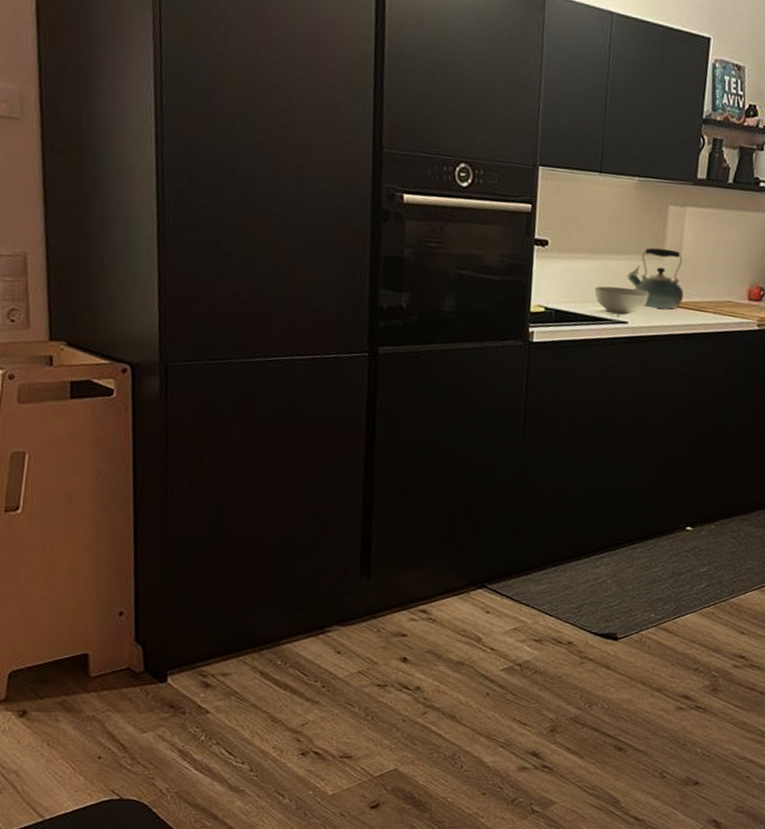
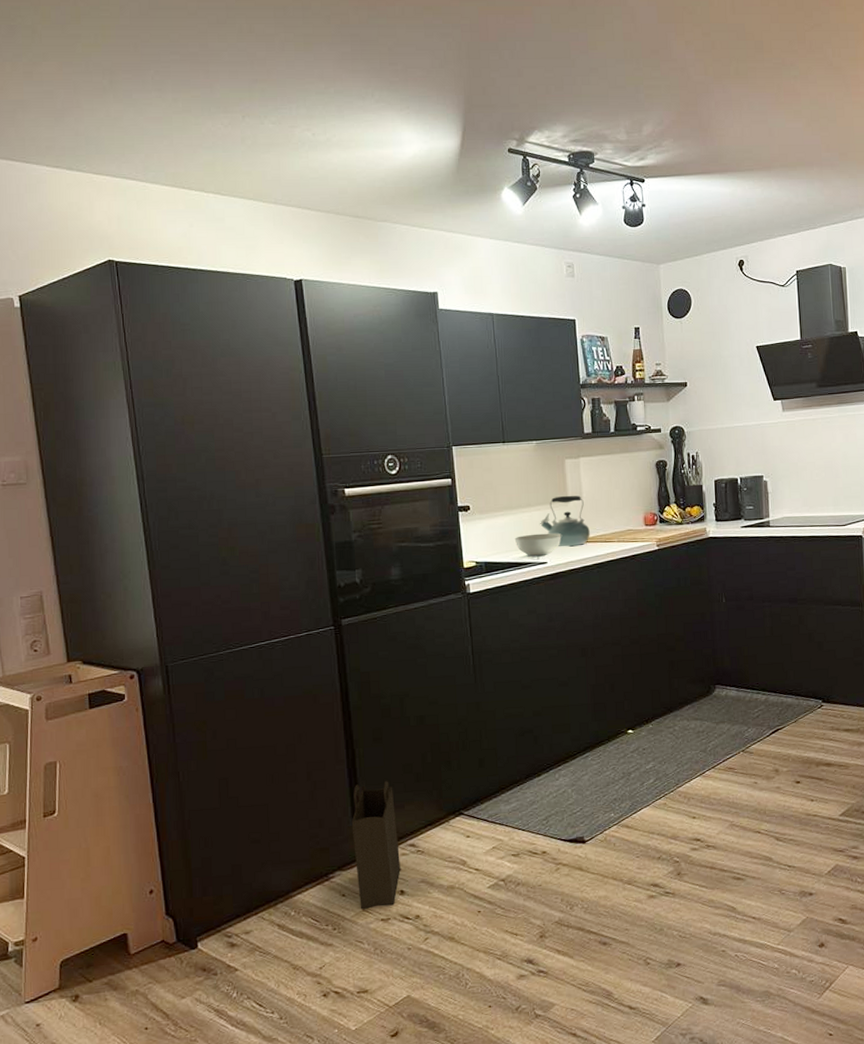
shopping bag: none [355,535,411,672] -> present [351,781,401,910]

